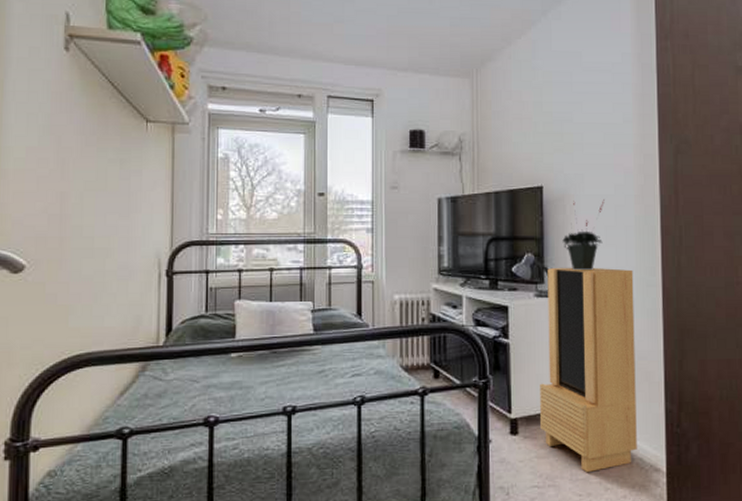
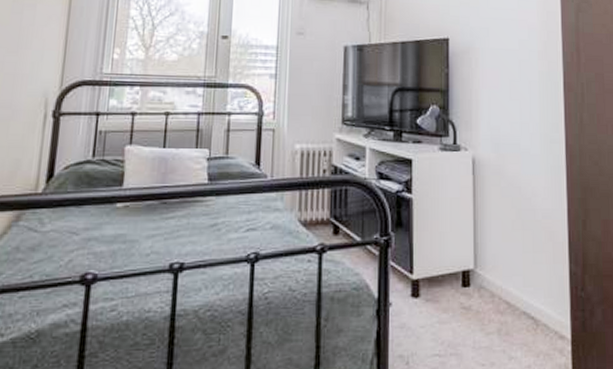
storage cabinet: present [540,267,637,472] -> none [443,120,542,339]
potted plant: present [562,199,605,271] -> none [467,54,509,125]

